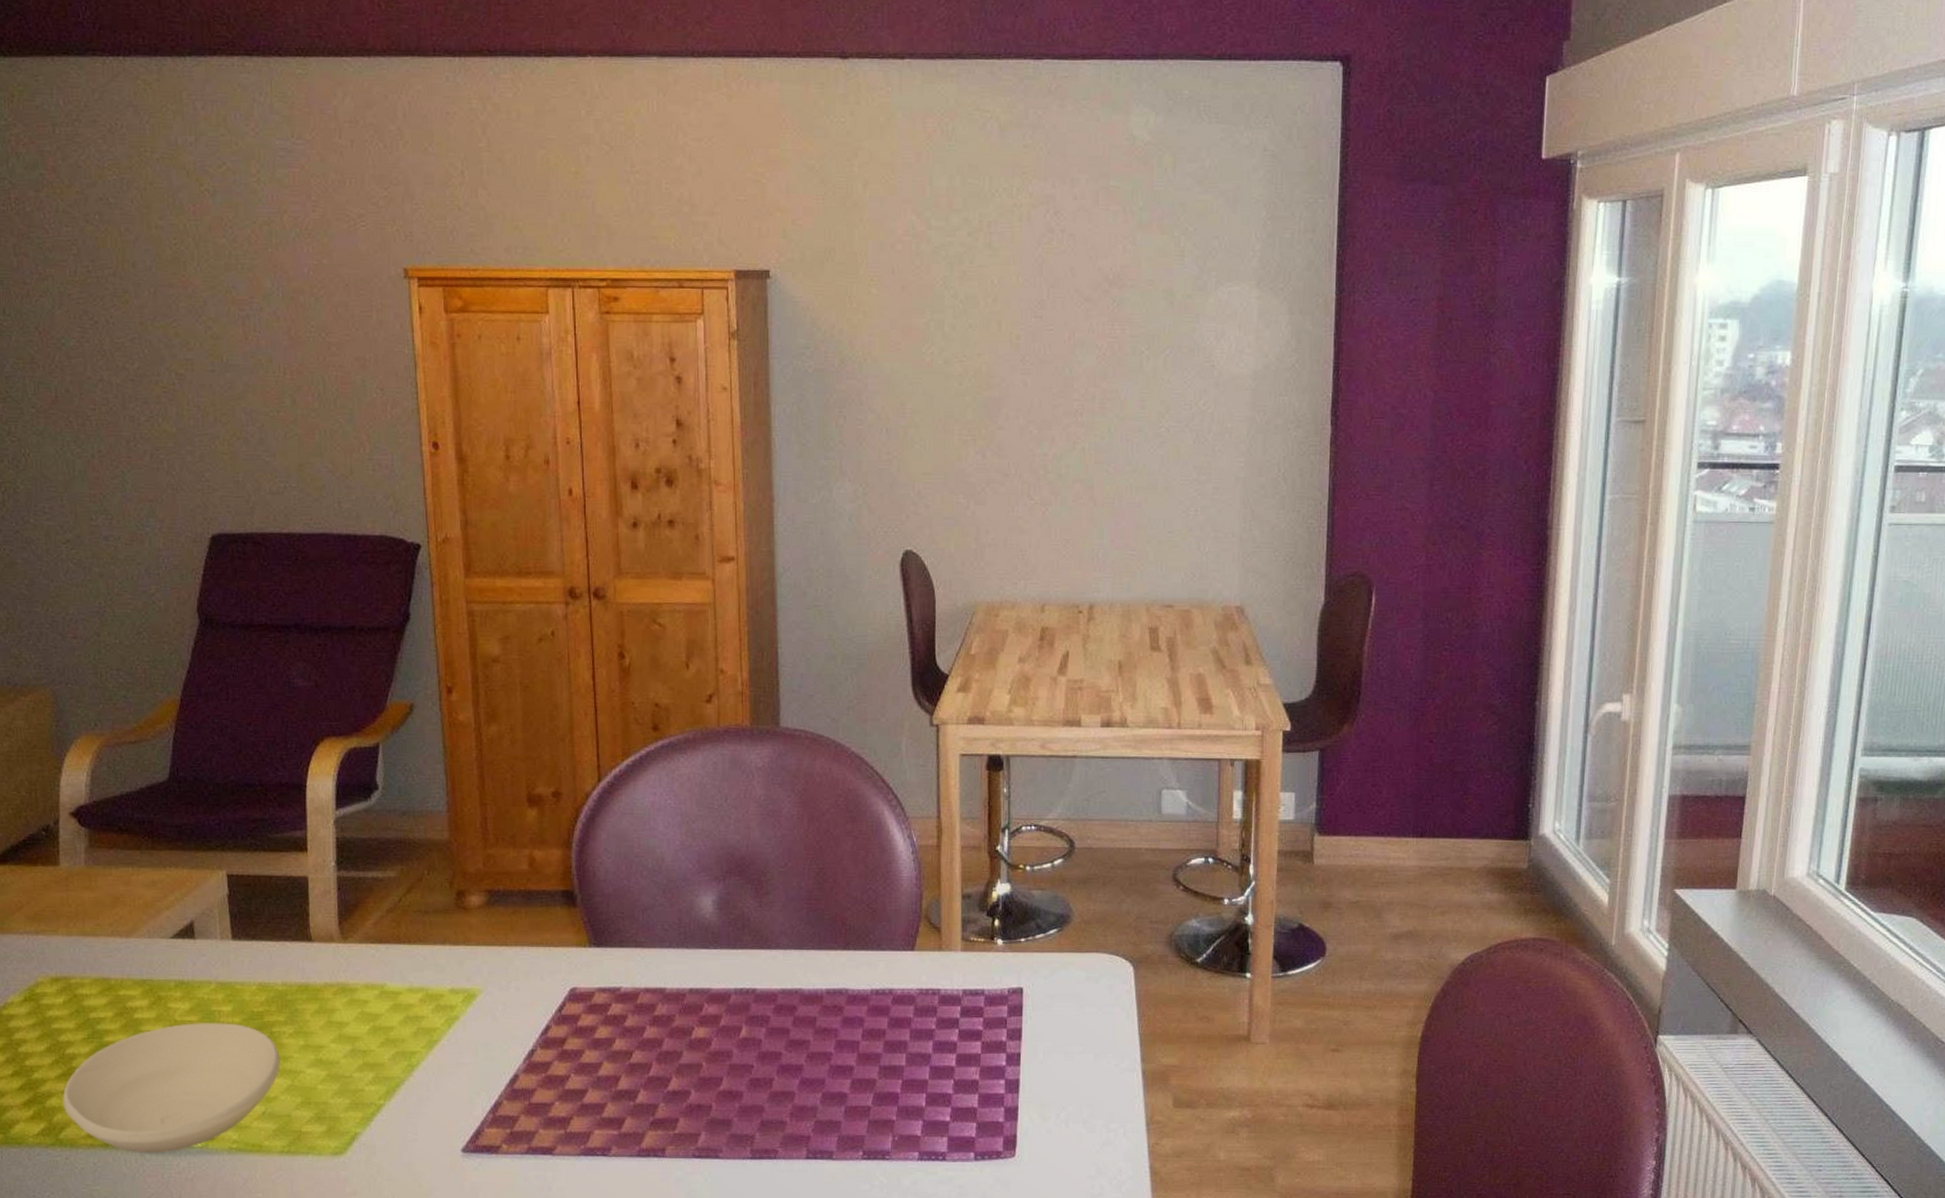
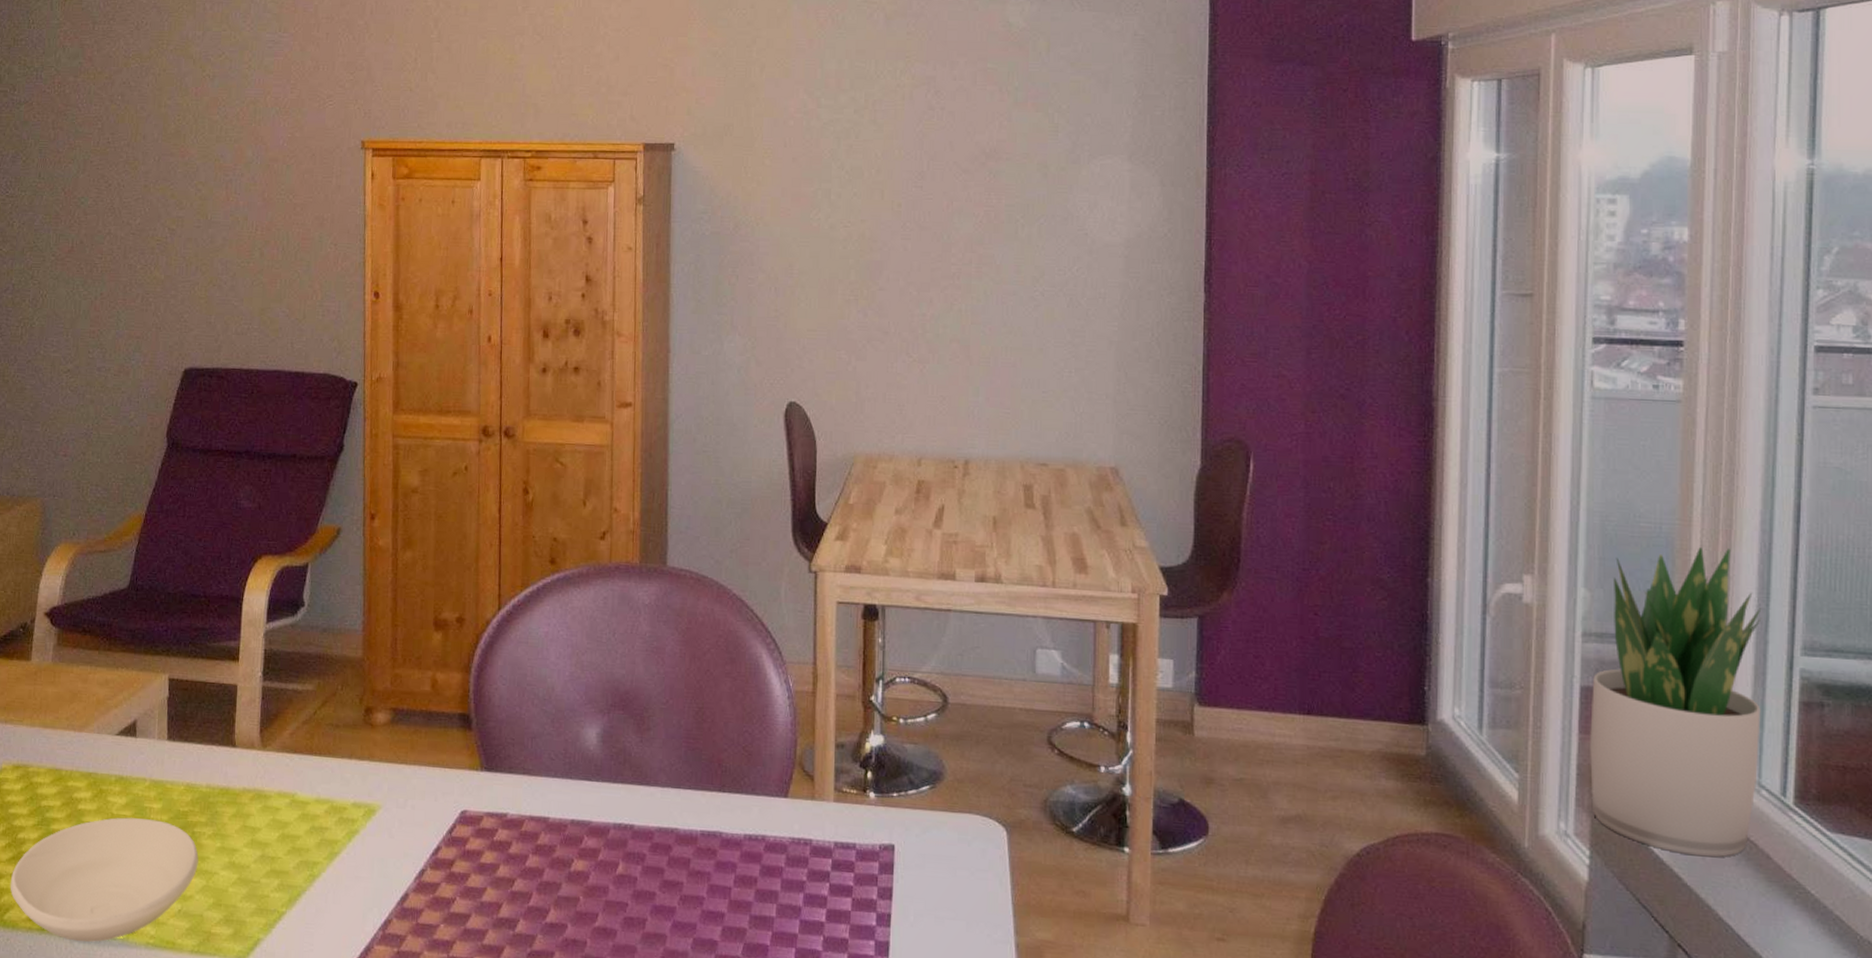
planter: none [1672,661,1831,942] -> present [1590,547,1762,858]

